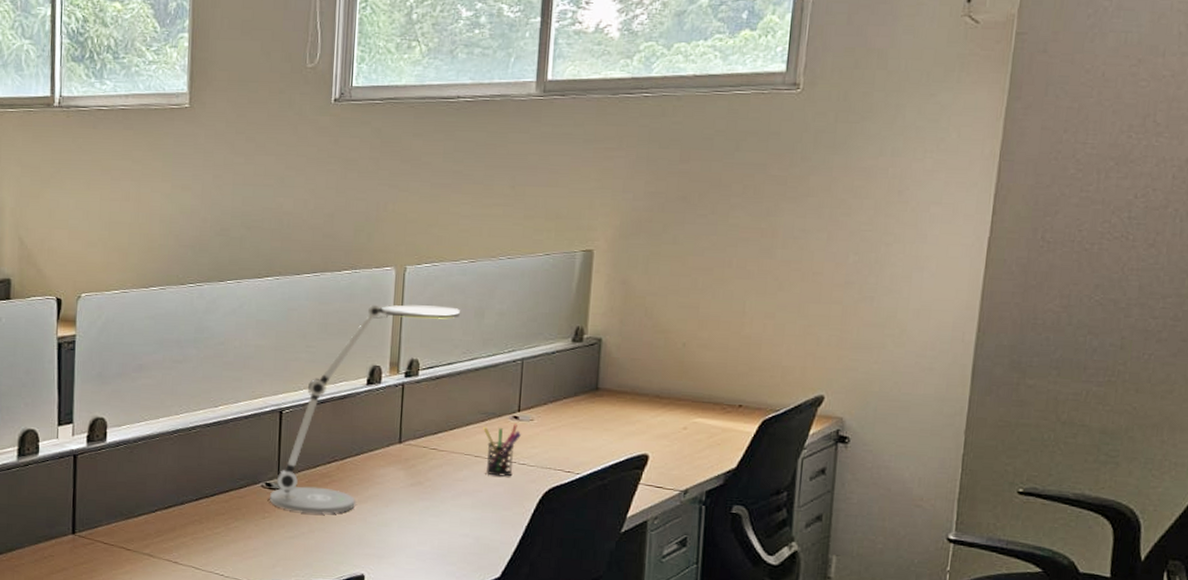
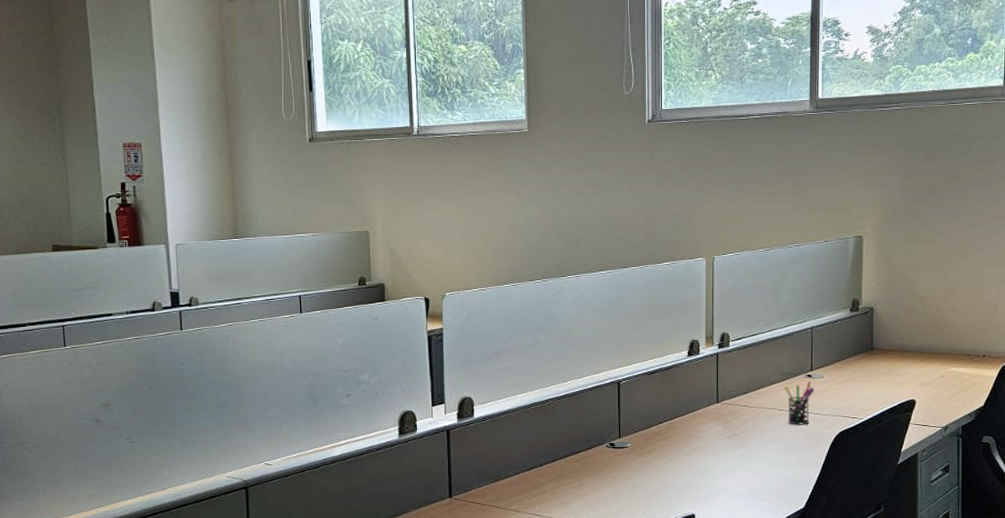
desk lamp: present [270,304,460,514] -> none [614,288,760,466]

